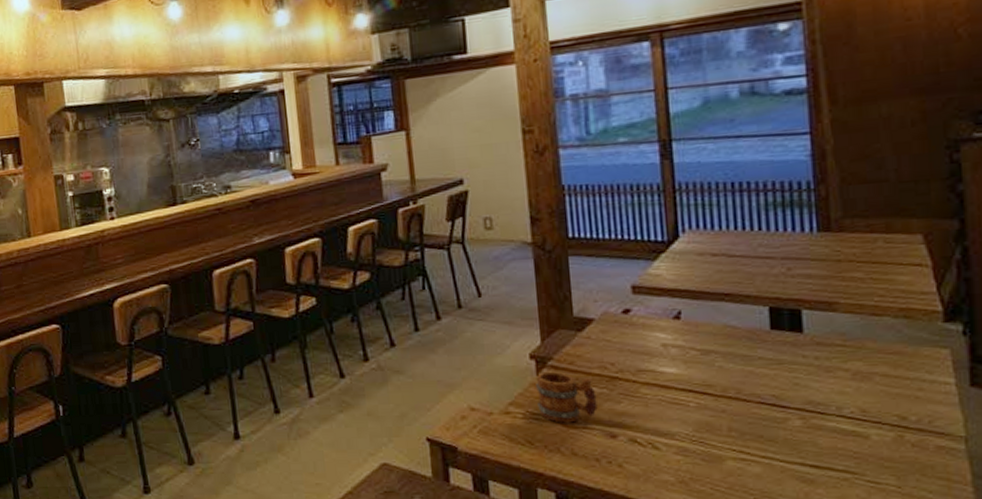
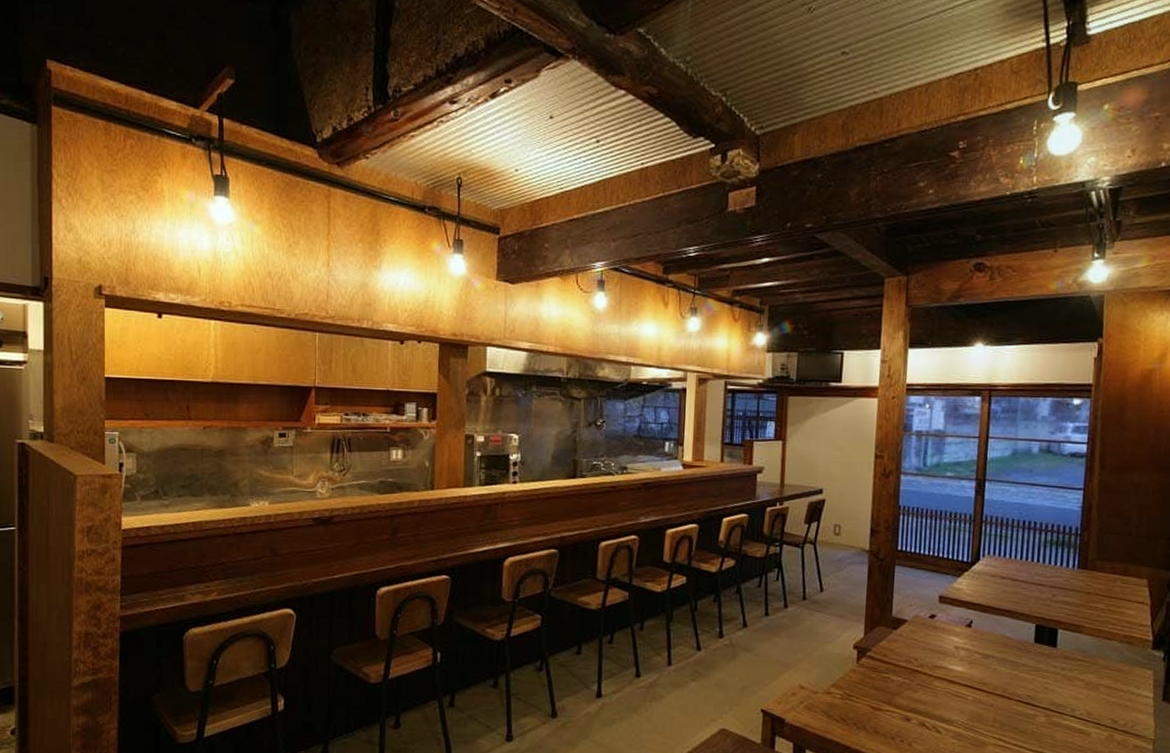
mug: present [536,371,598,423] -> none [854,660,900,706]

